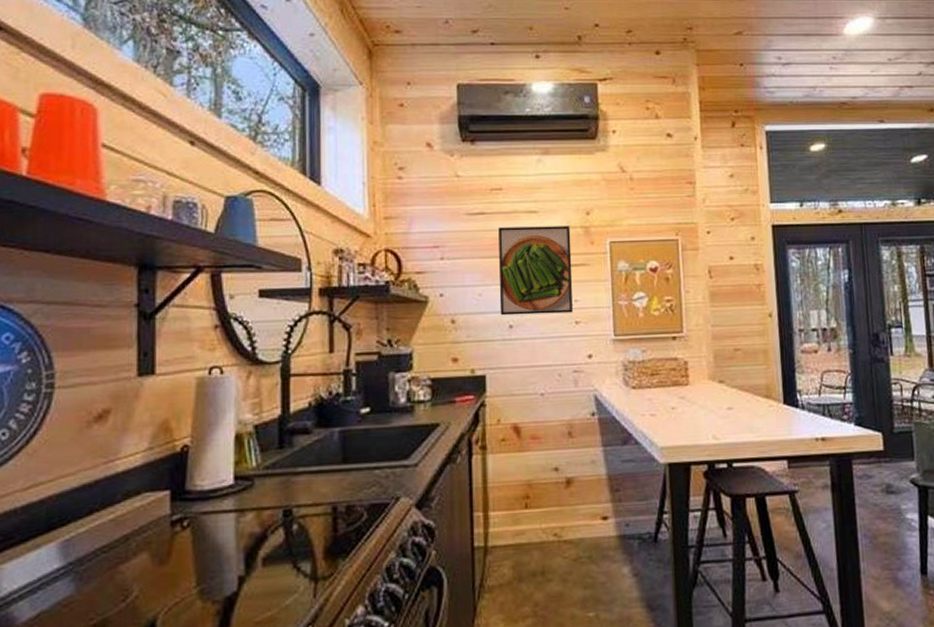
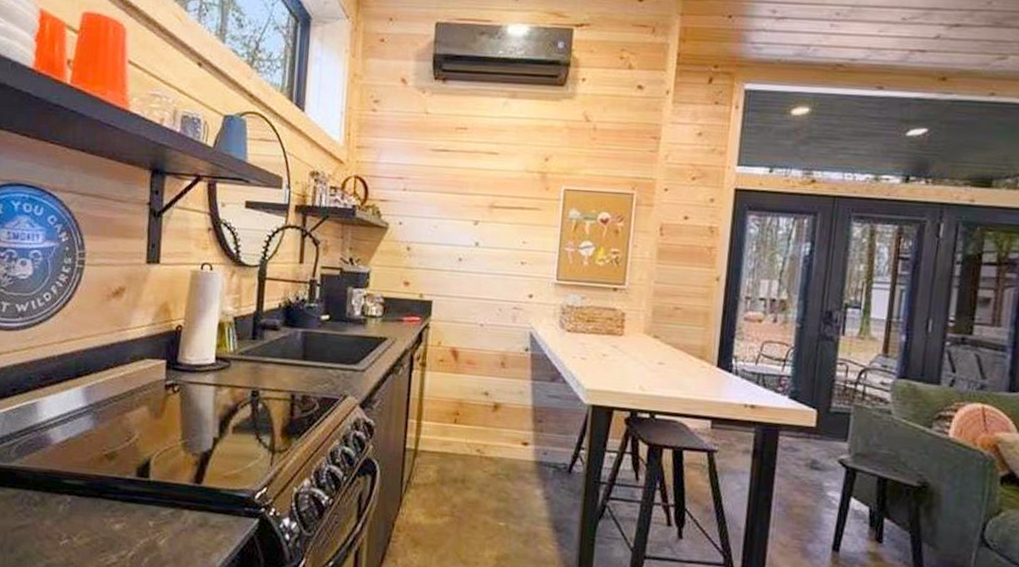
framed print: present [498,225,573,316] -> none [451,165,528,254]

